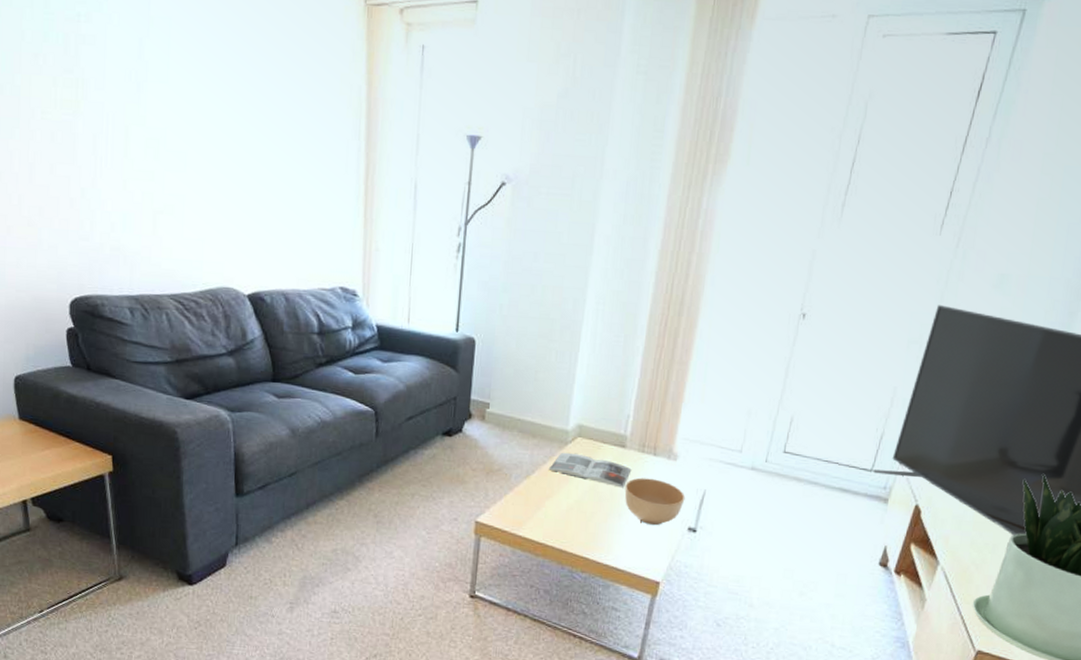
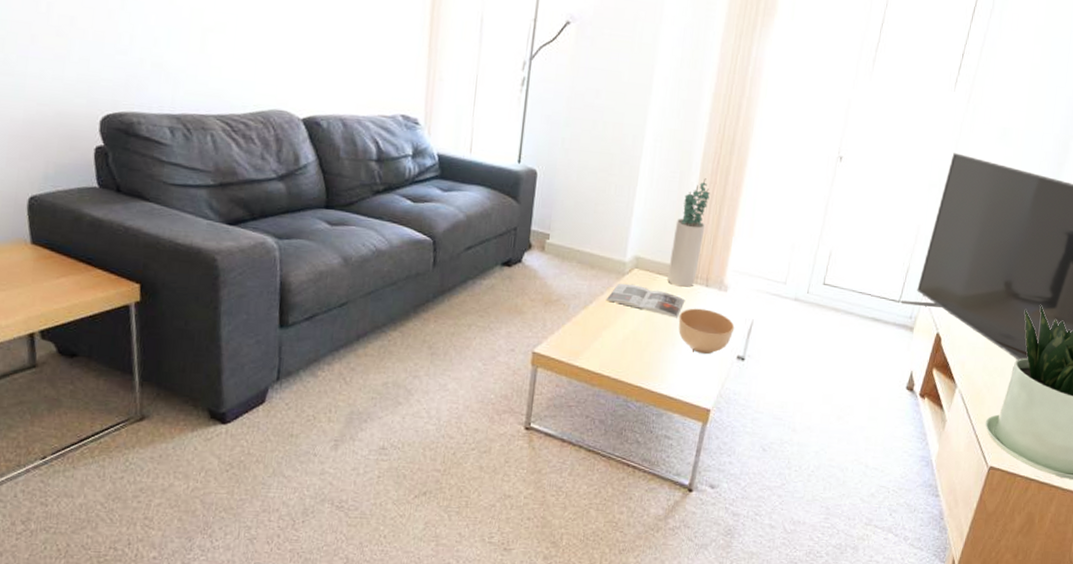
vase: none [612,341,657,457] -> present [667,178,710,288]

